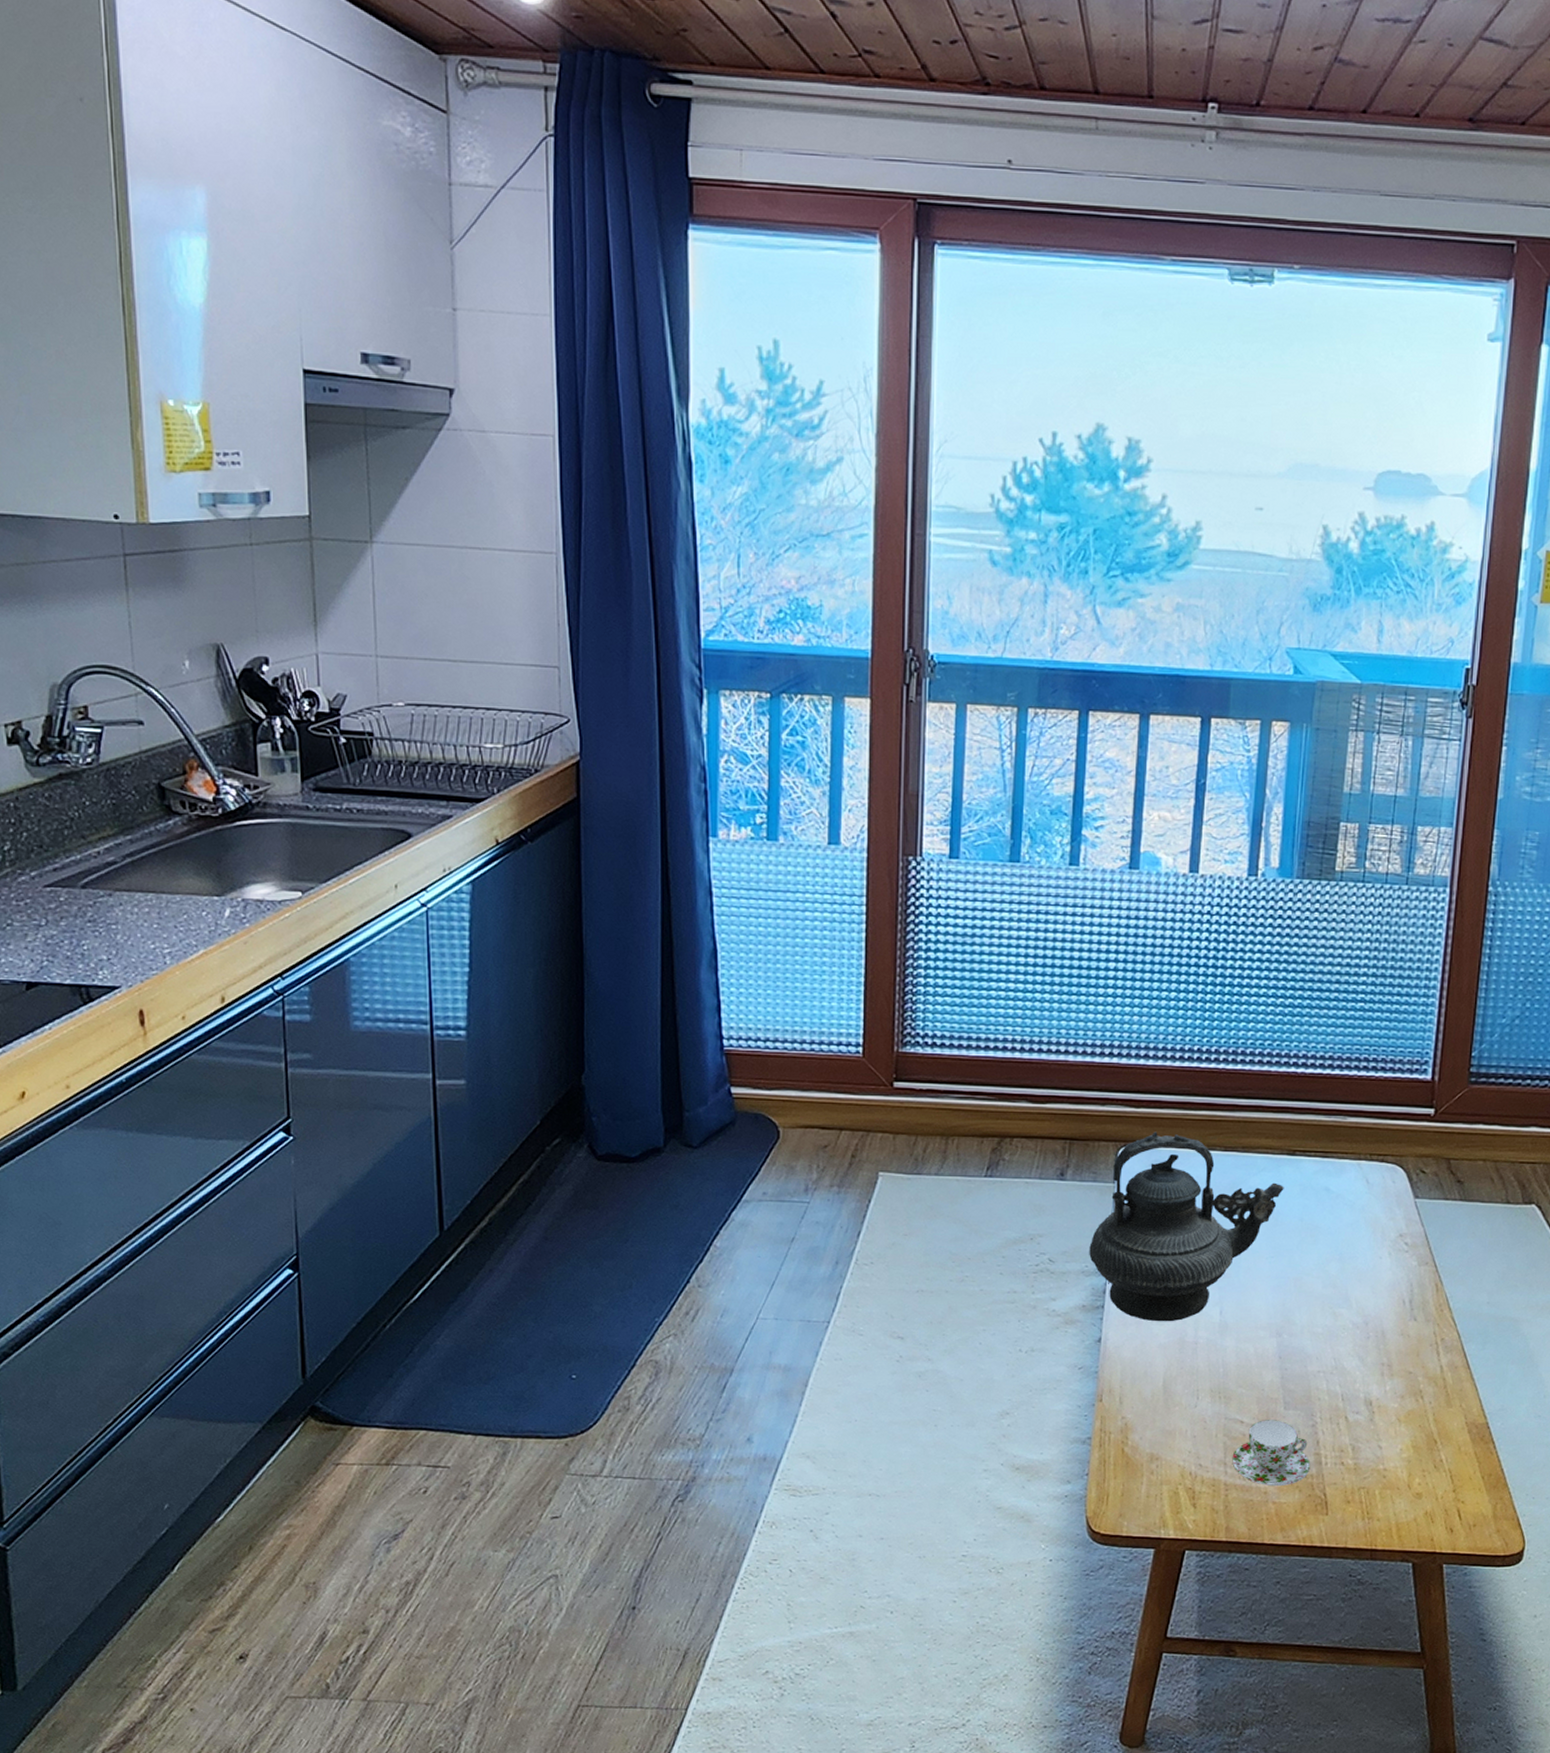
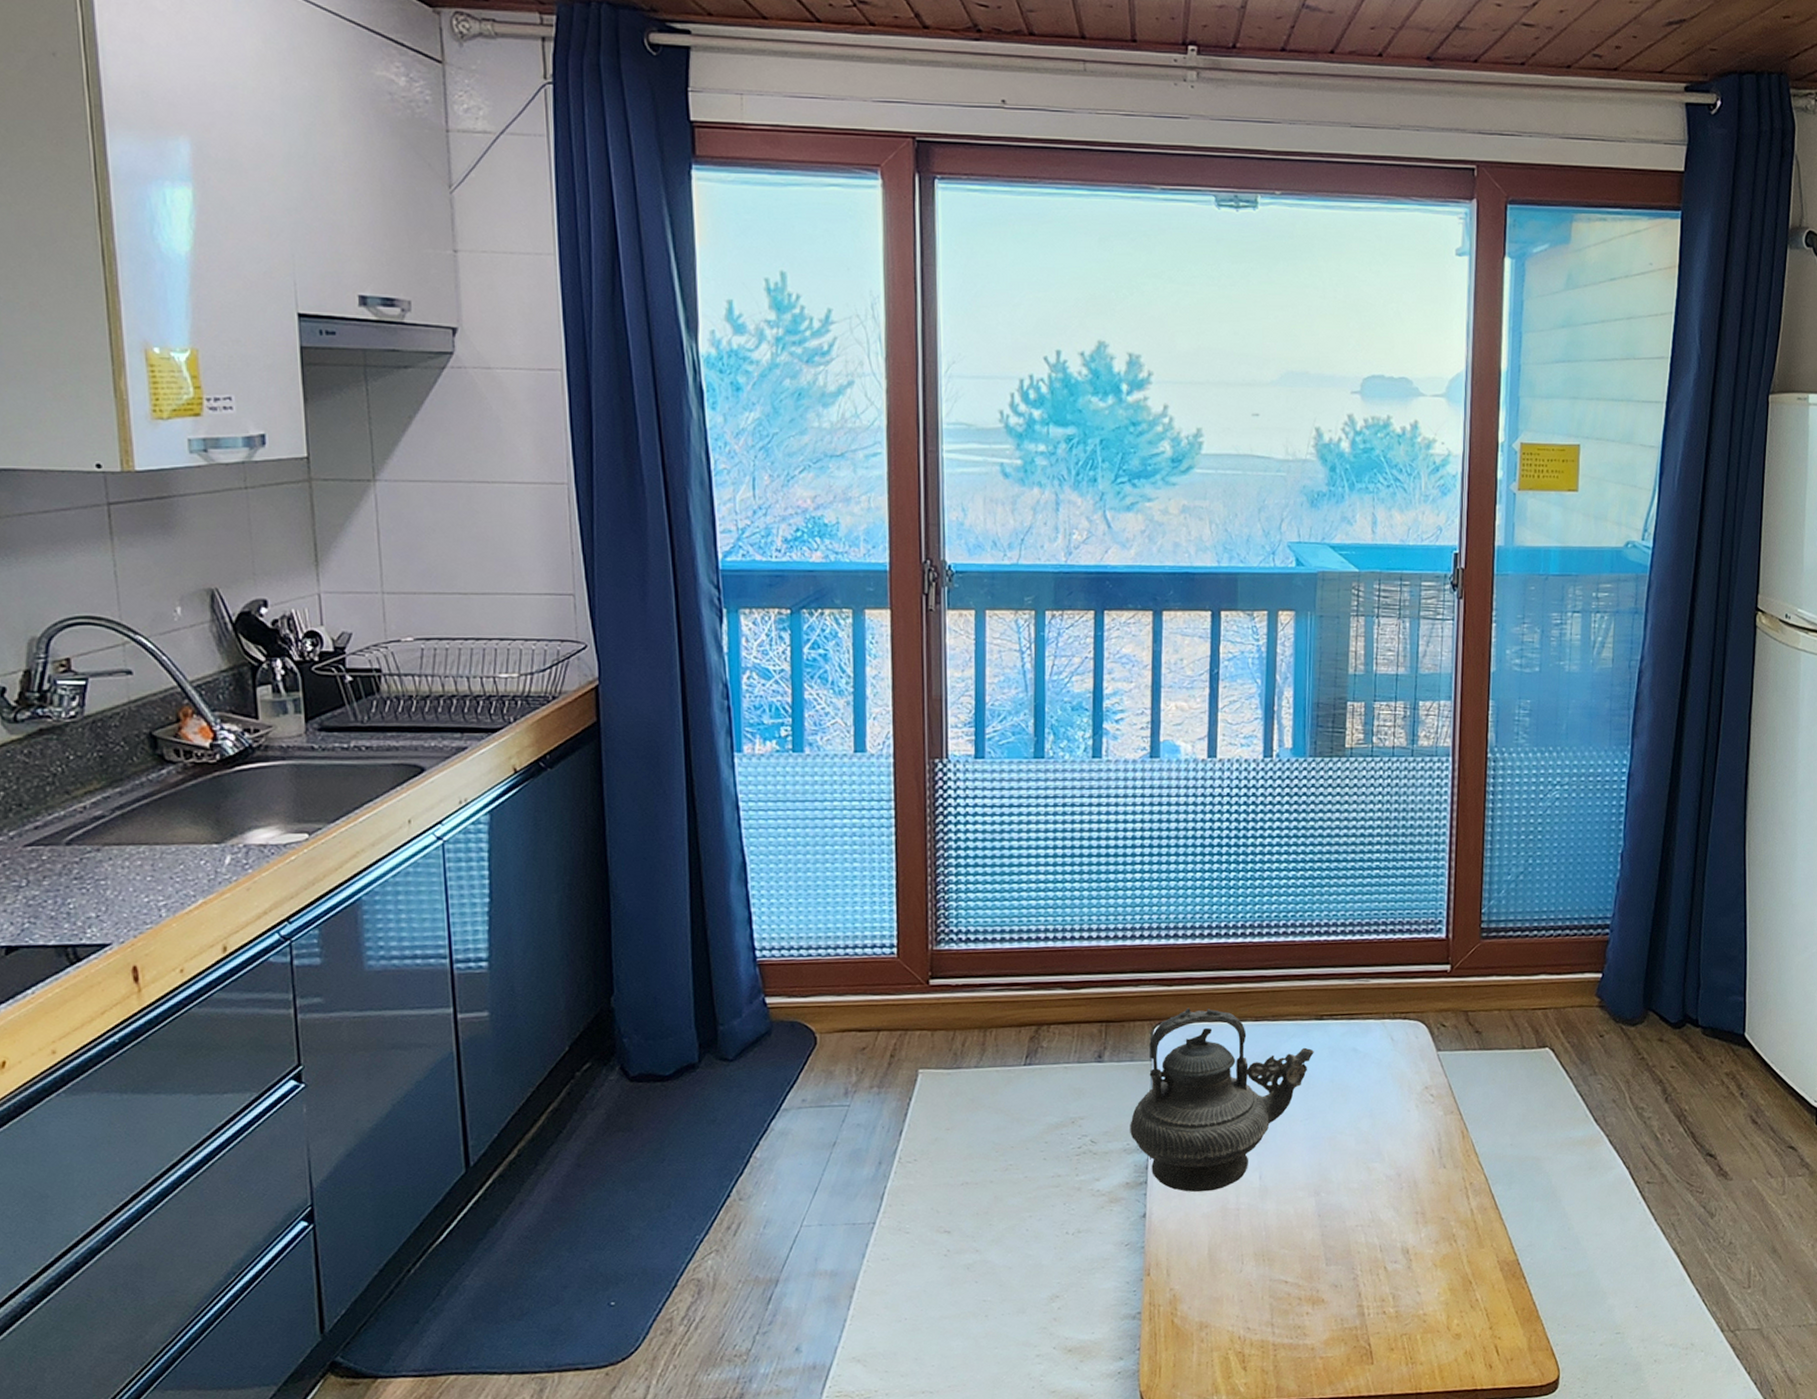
teacup: present [1232,1420,1311,1487] -> none [1279,1276,1354,1342]

